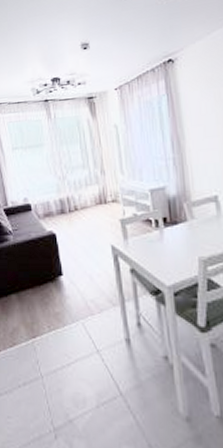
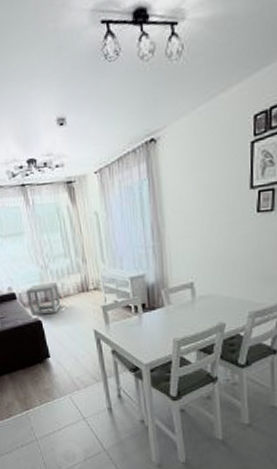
side table: none [42,194,83,228] -> present [26,282,67,315]

